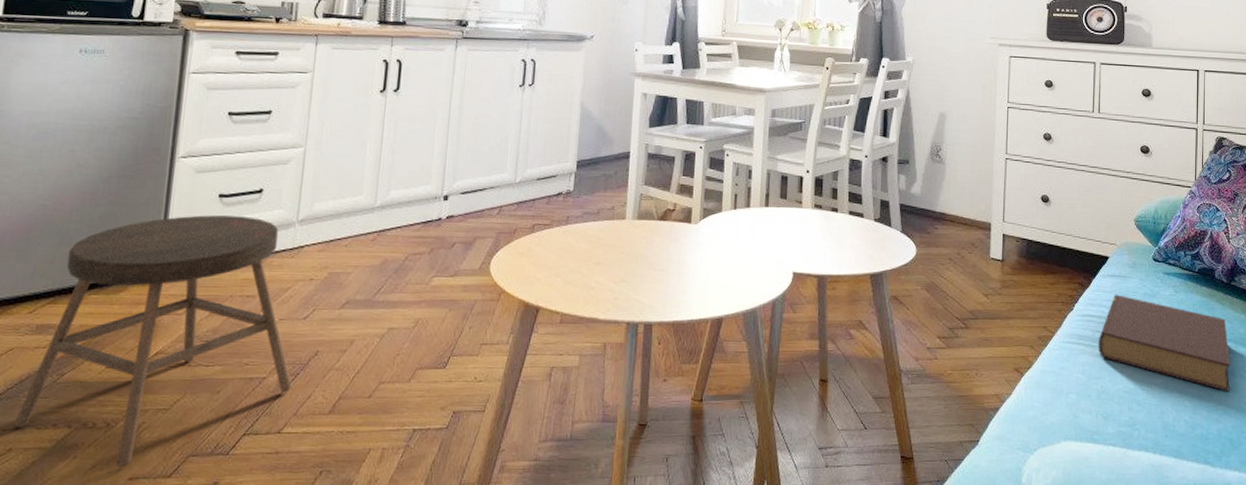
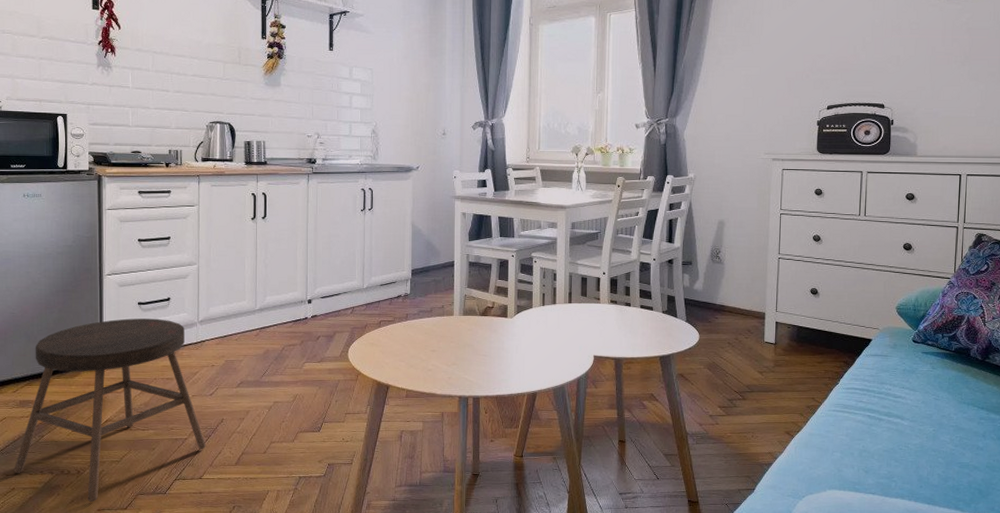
book: present [1098,294,1230,393] -> none [860,371,982,452]

